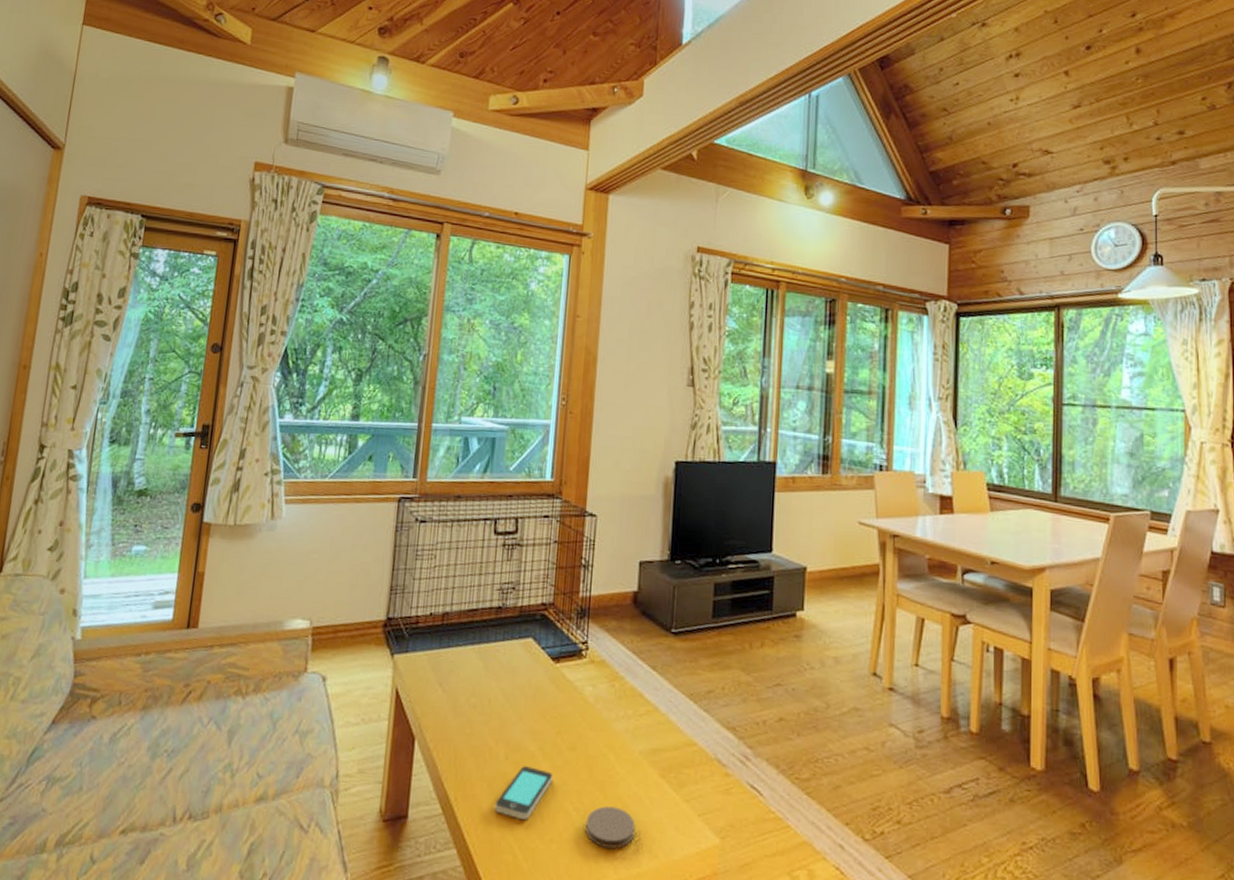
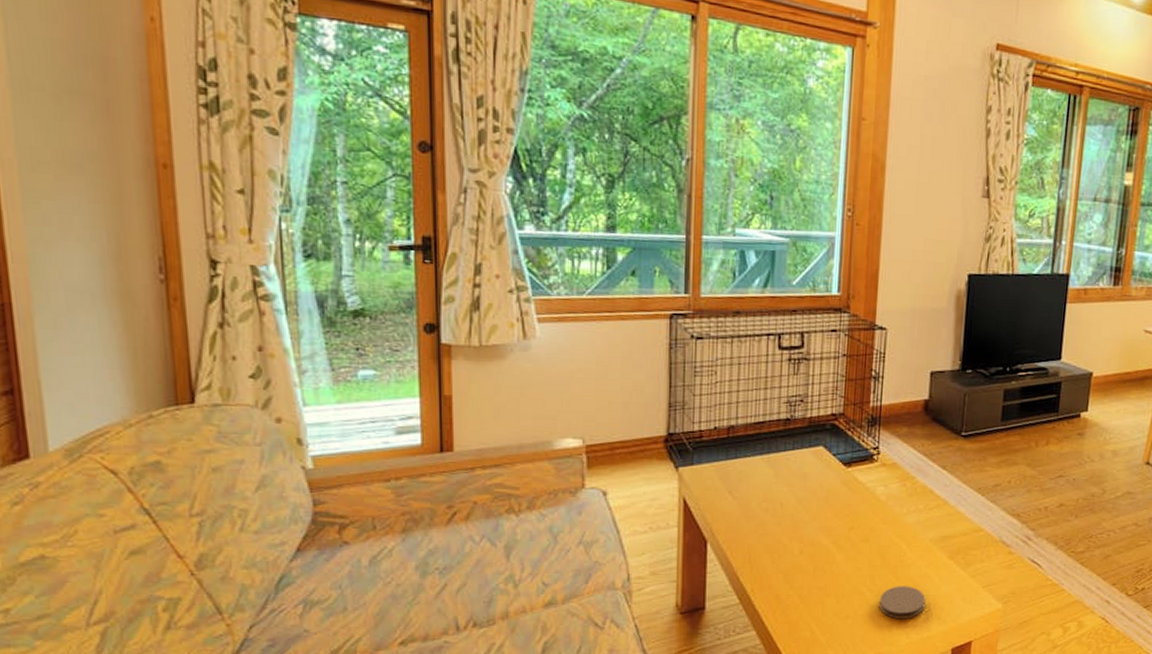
smartphone: present [494,766,552,821] -> none [791,558,847,603]

